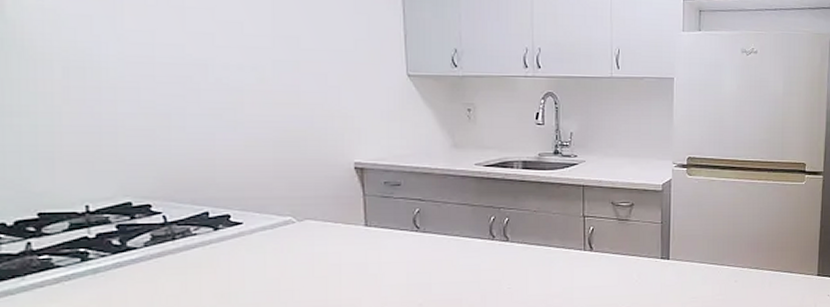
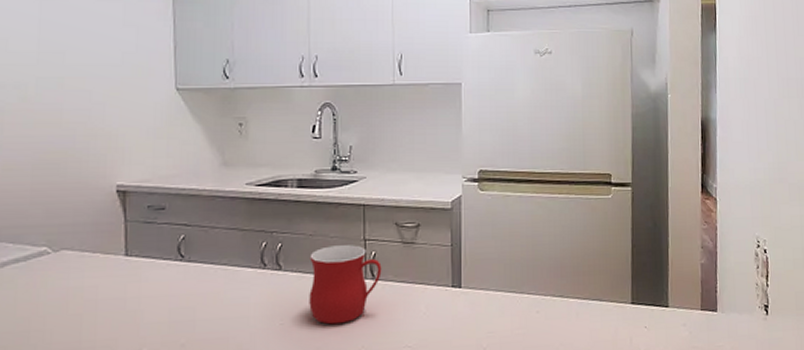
mug: none [534,221,599,289] -> present [309,245,382,325]

